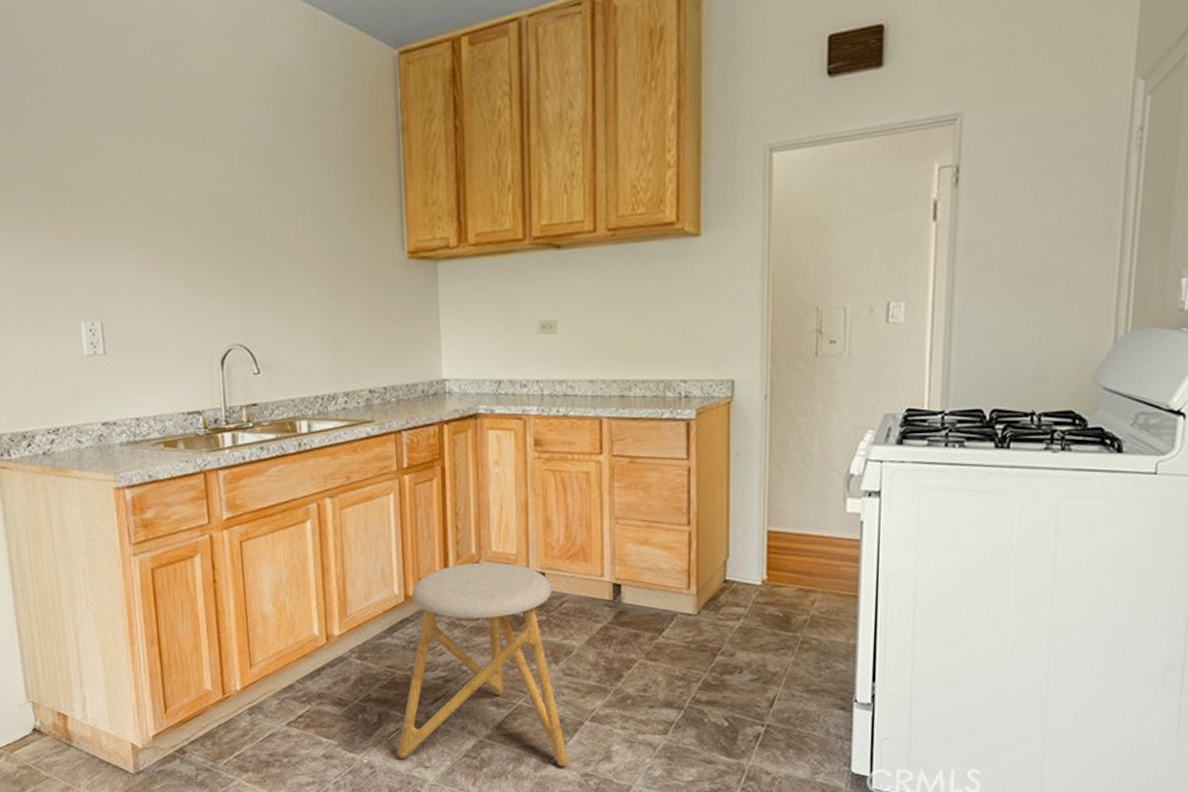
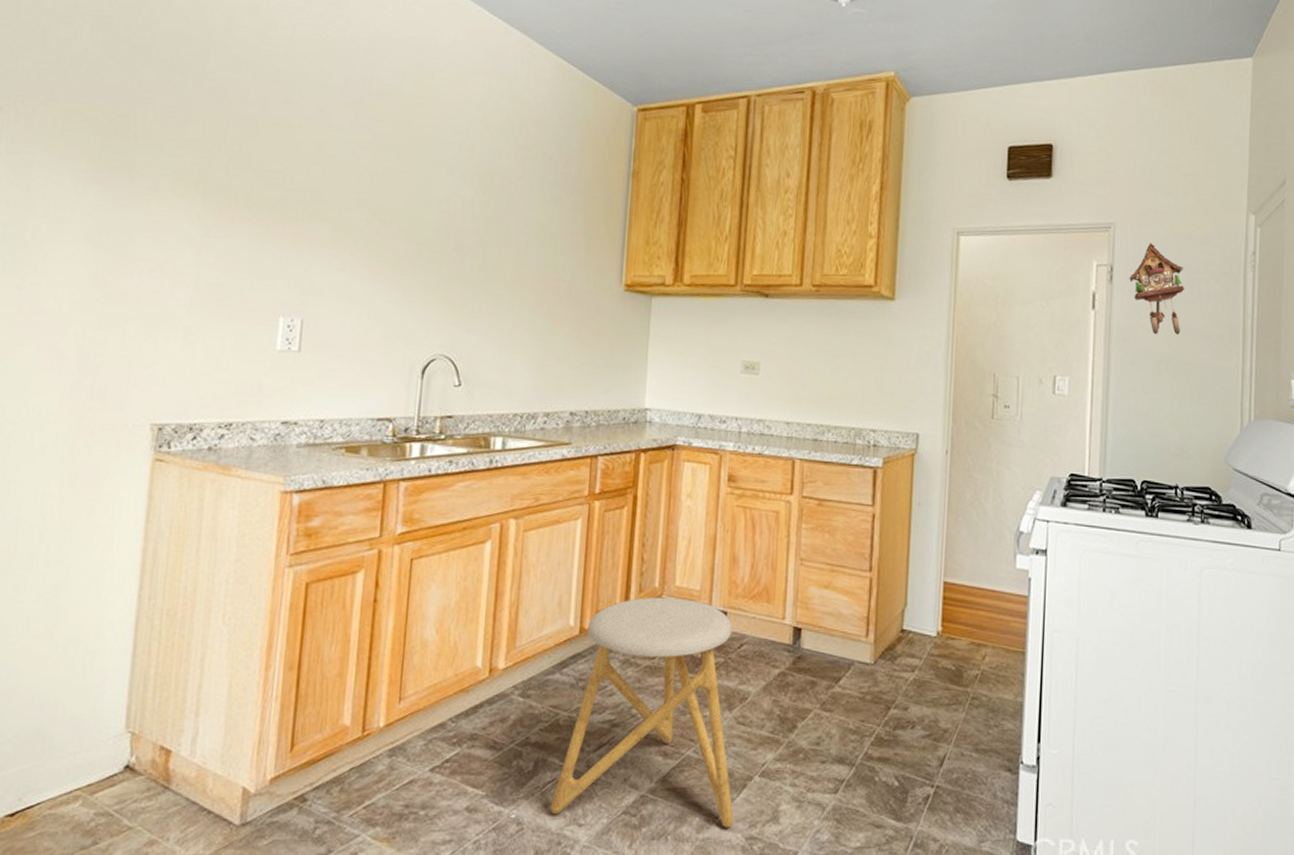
cuckoo clock: none [978,132,1050,243] -> present [1128,243,1185,335]

